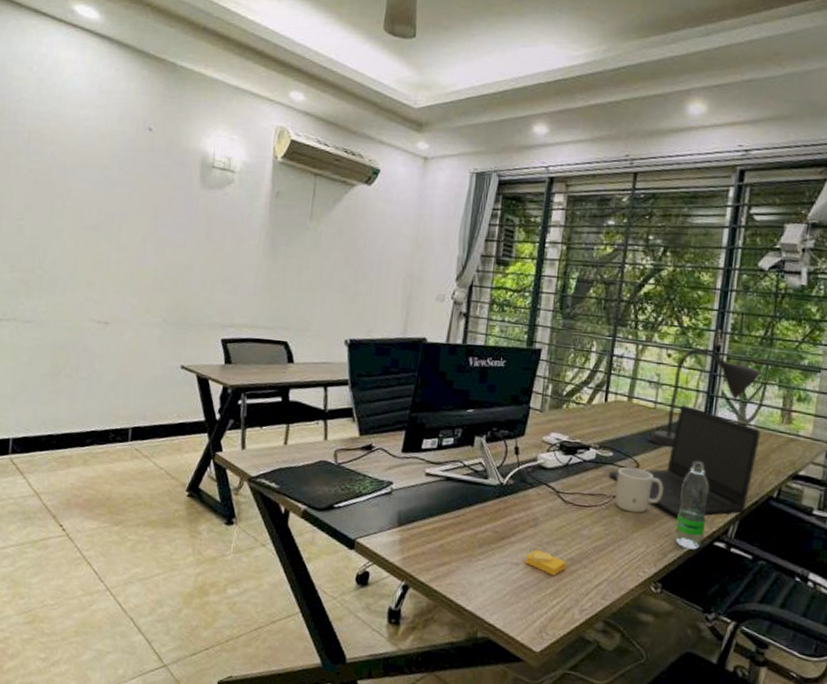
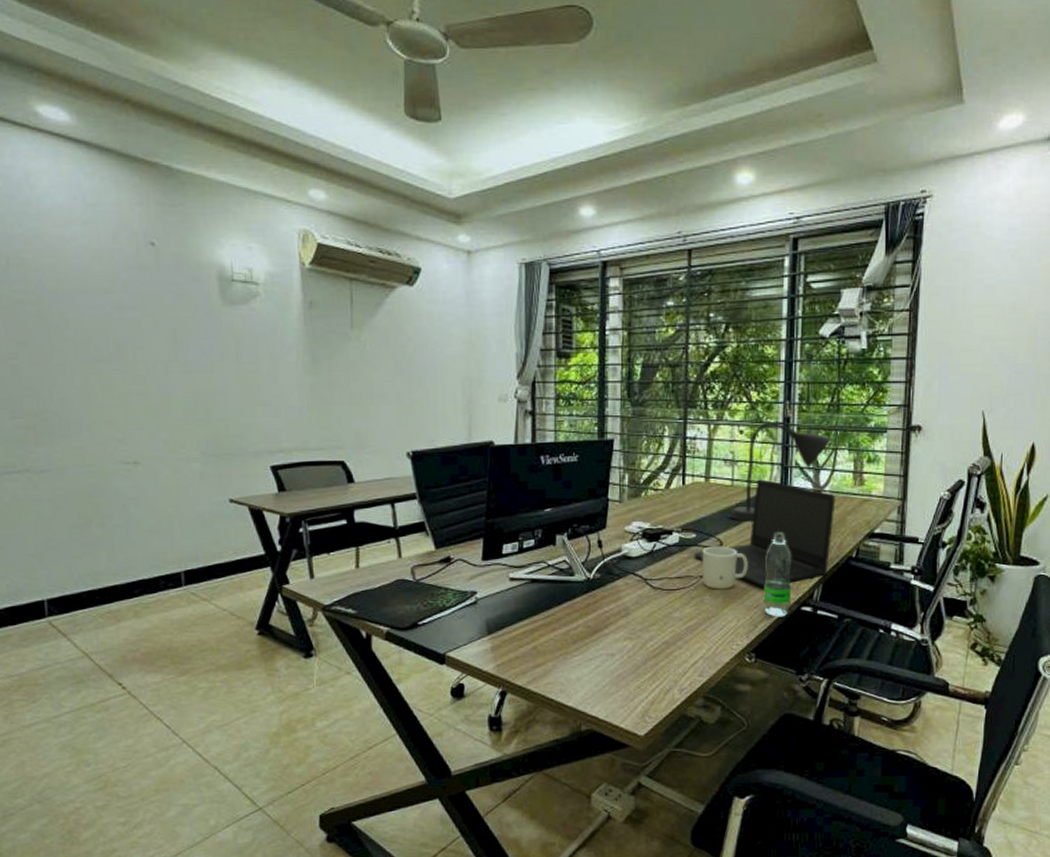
sticky notes: present [524,549,568,576] -> none [620,637,663,662]

